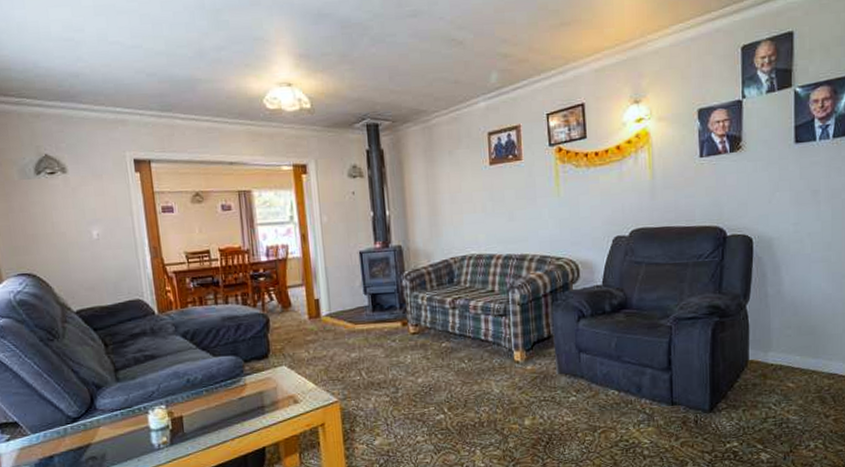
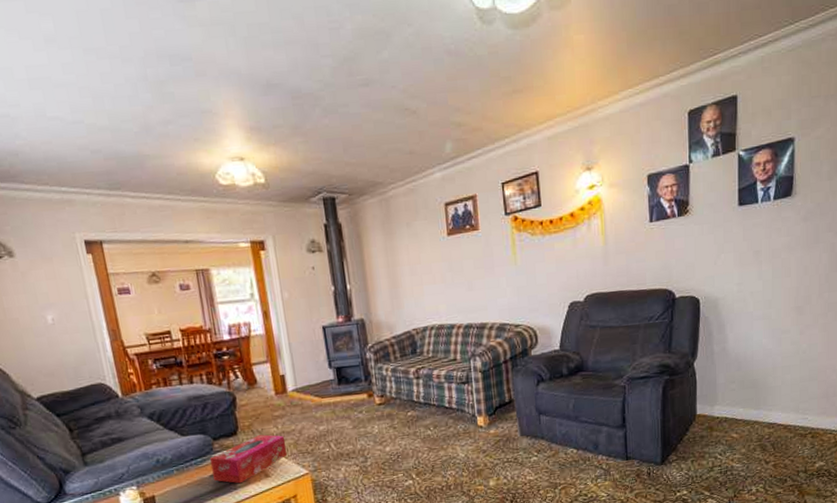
tissue box: none [239,359,318,409] -> present [209,434,288,484]

